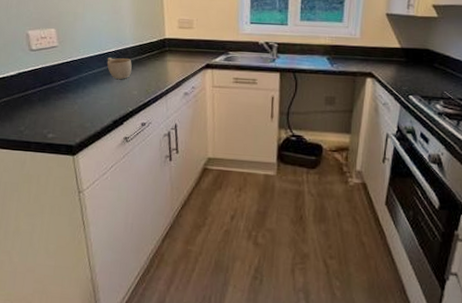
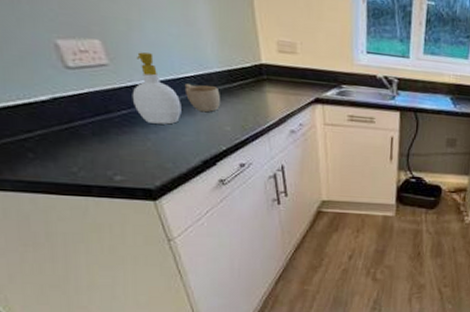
soap bottle: none [69,35,103,91] -> present [132,52,182,125]

